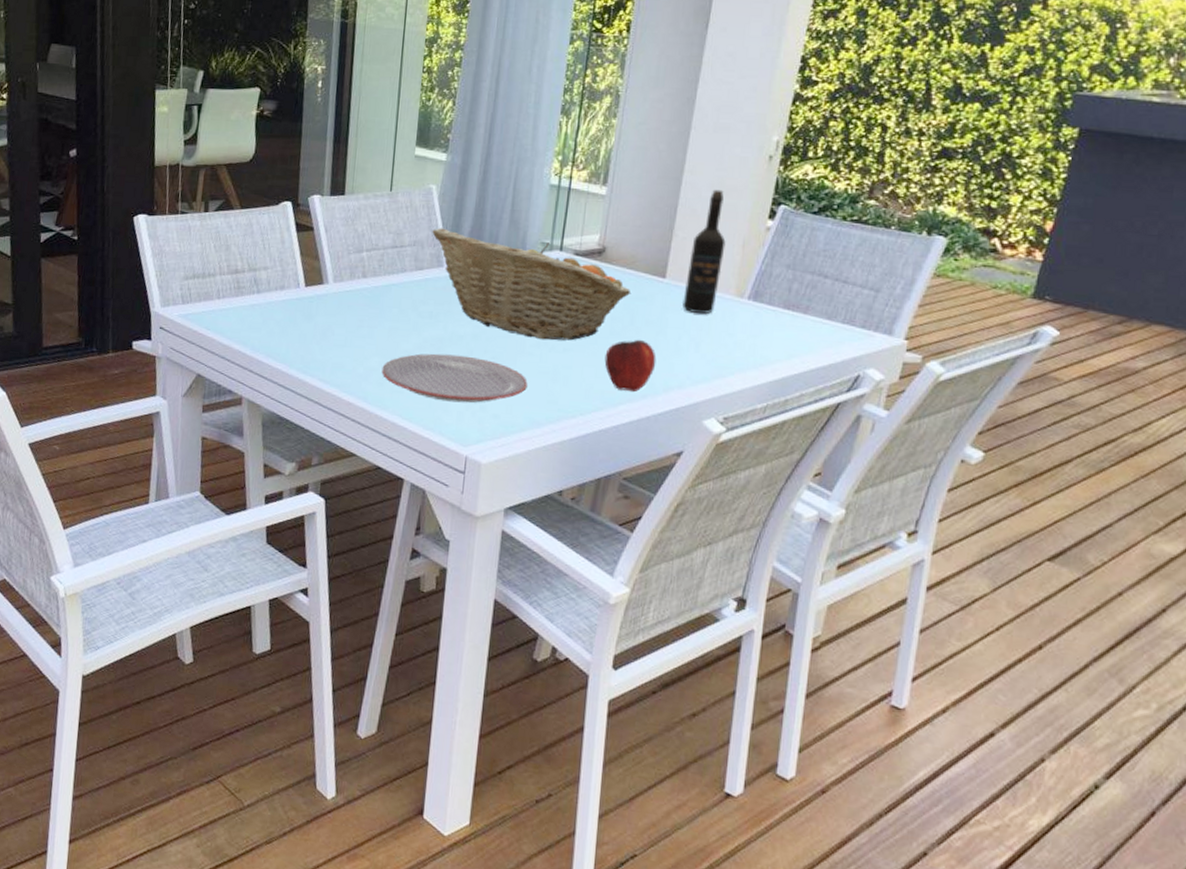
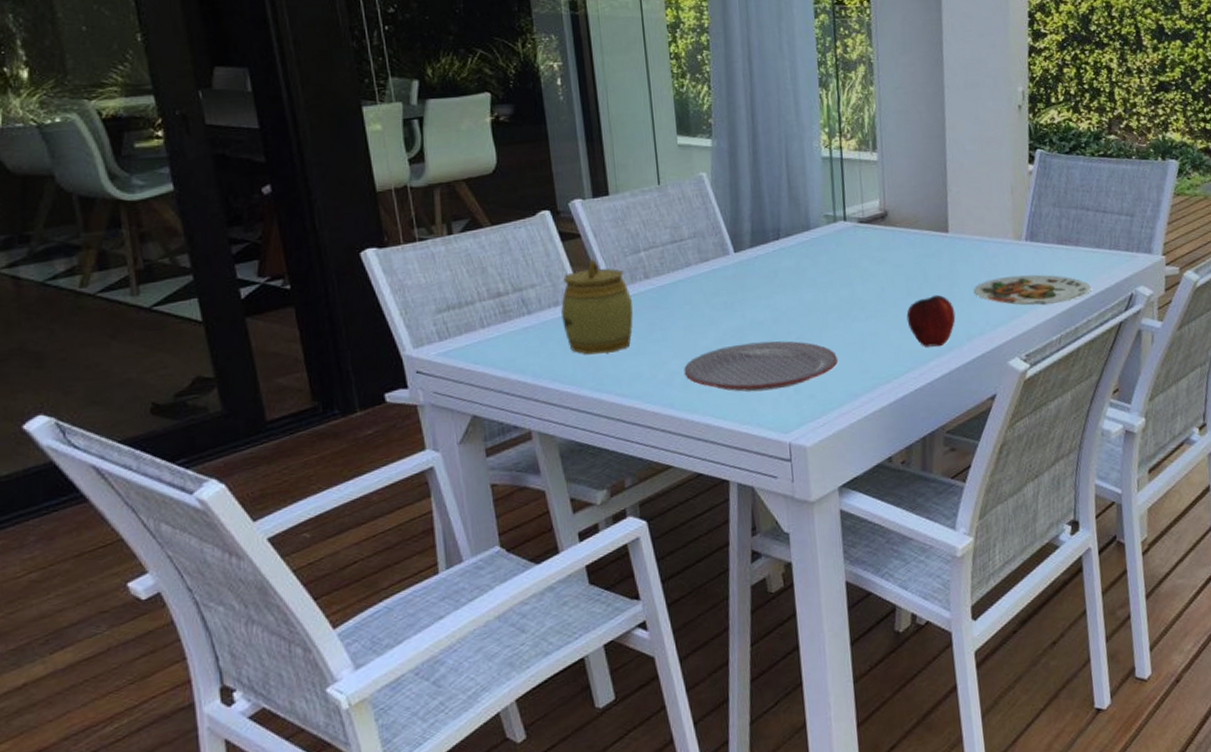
jar: none [284,252,348,340] -> present [561,259,633,355]
fruit basket: present [432,228,632,341] -> none [711,214,920,312]
plate: none [681,333,812,371] -> present [974,274,1091,305]
wine bottle: present [682,189,726,314] -> none [966,142,998,261]

